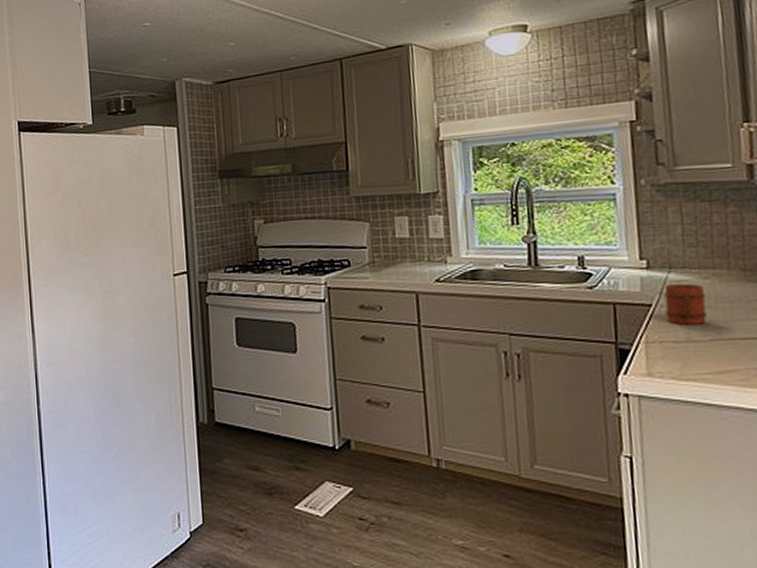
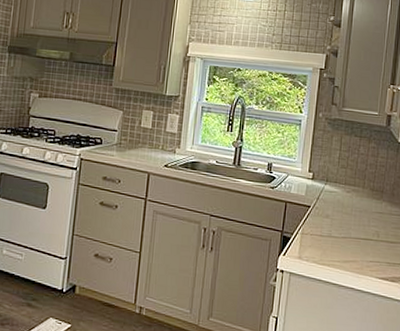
mug: present [664,283,707,325] -> none [318,193,346,225]

